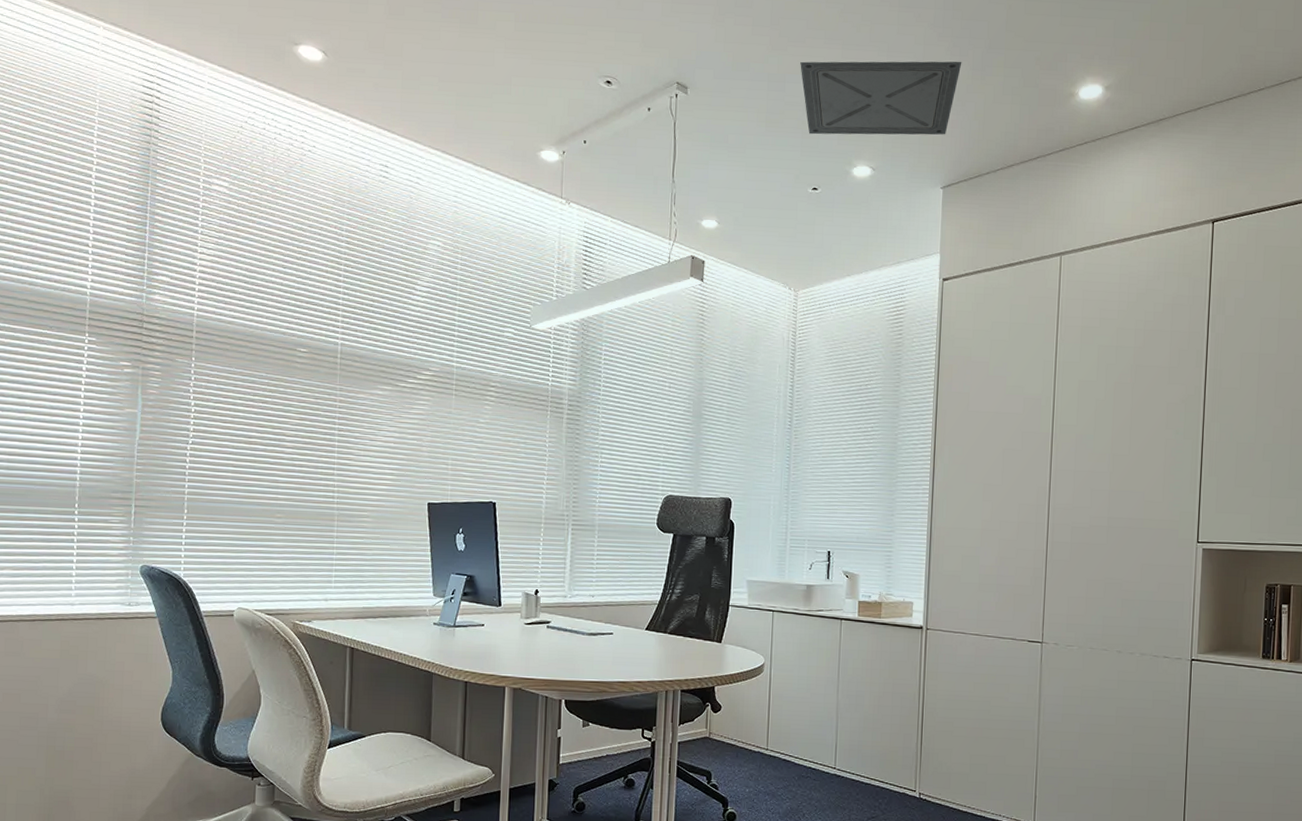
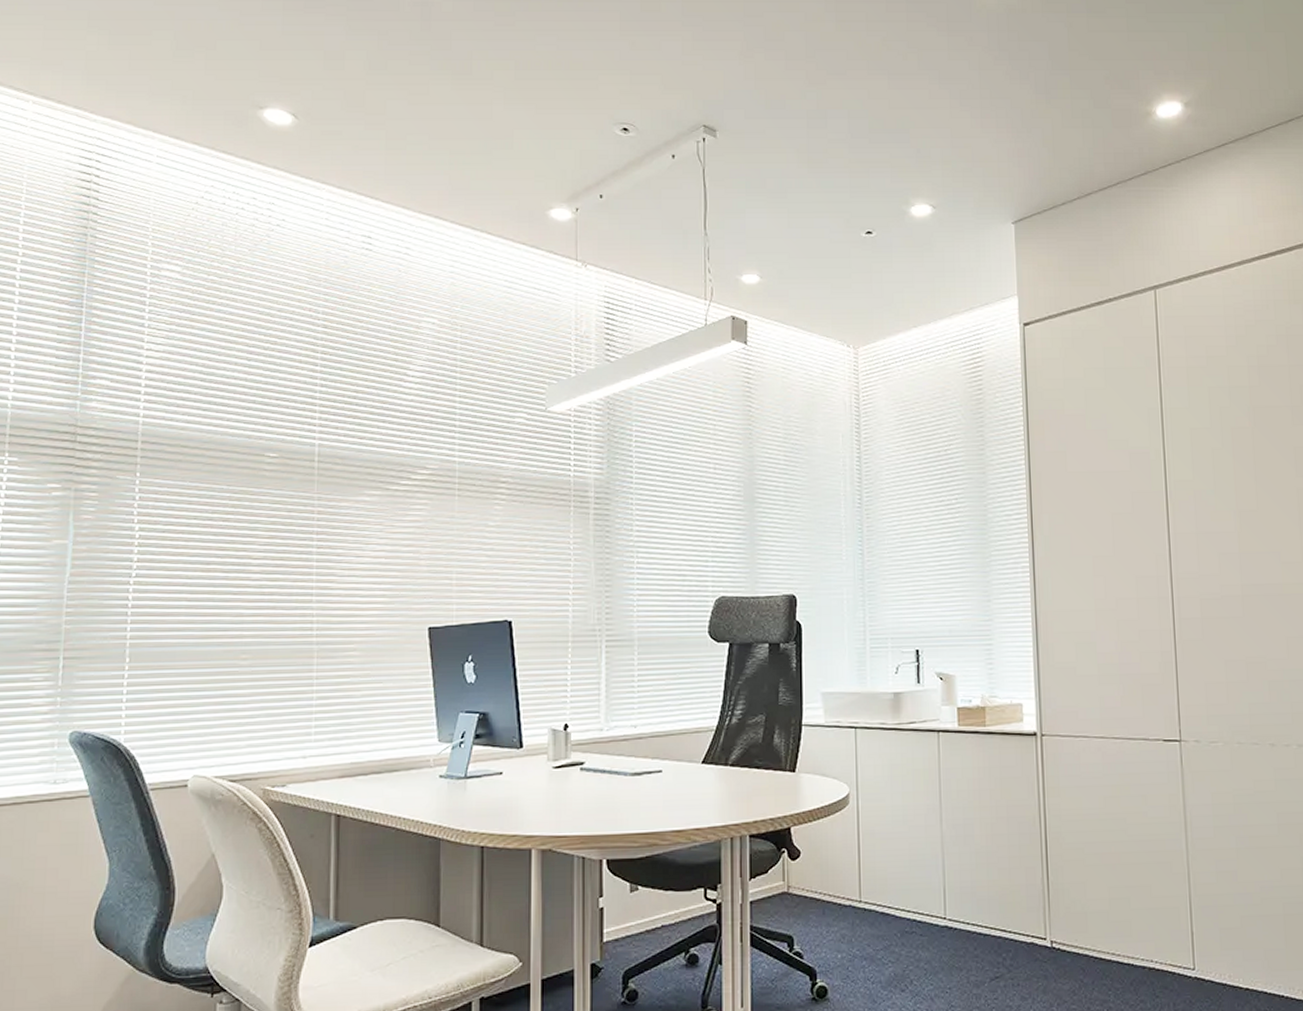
ceiling vent: present [800,61,962,135] -> none [842,85,1024,173]

